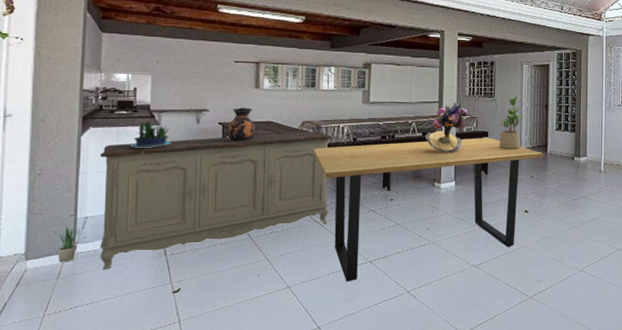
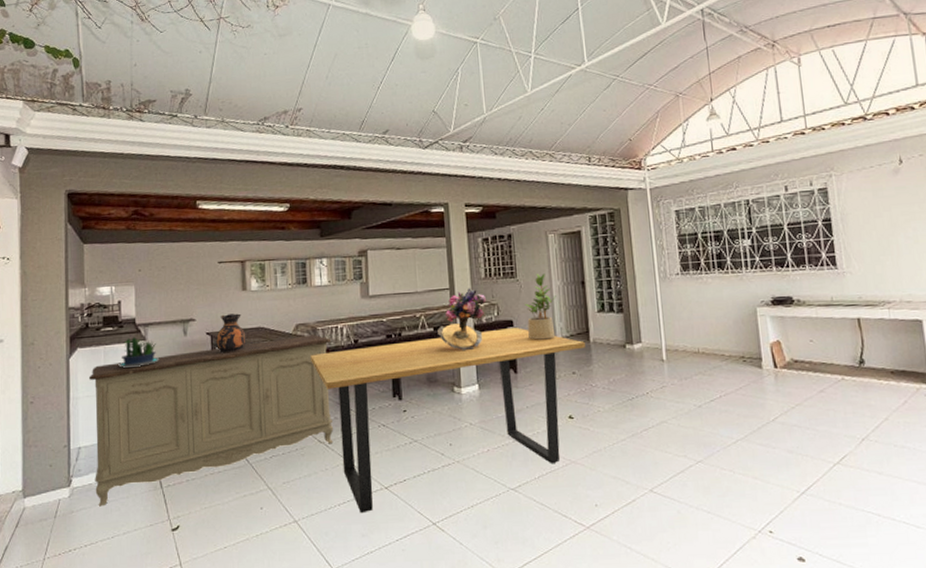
potted plant: present [57,225,81,263] -> none [53,457,75,499]

